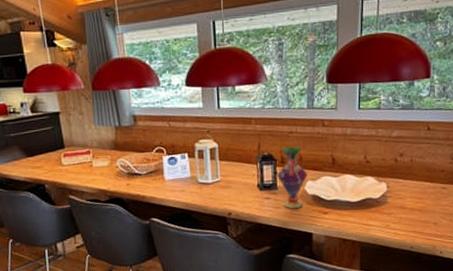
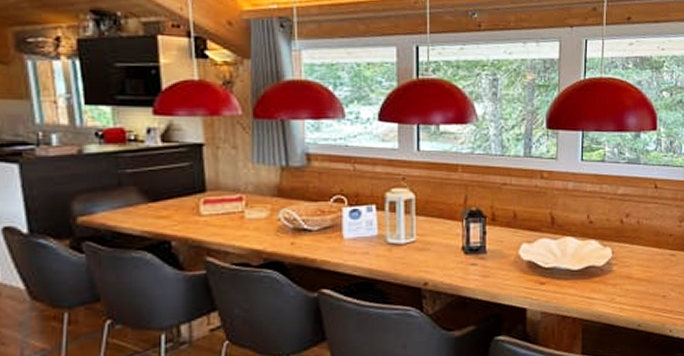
vase: present [277,146,308,208] -> none [487,201,523,277]

